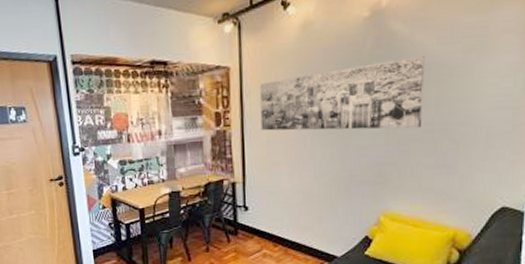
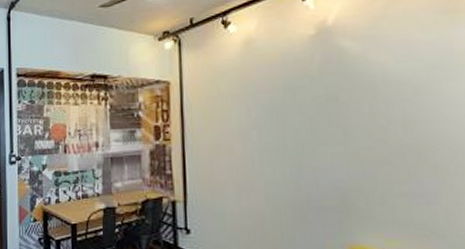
wall art: present [259,56,425,131] -> none [201,73,388,150]

